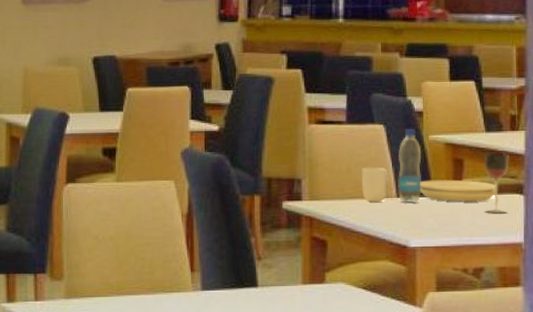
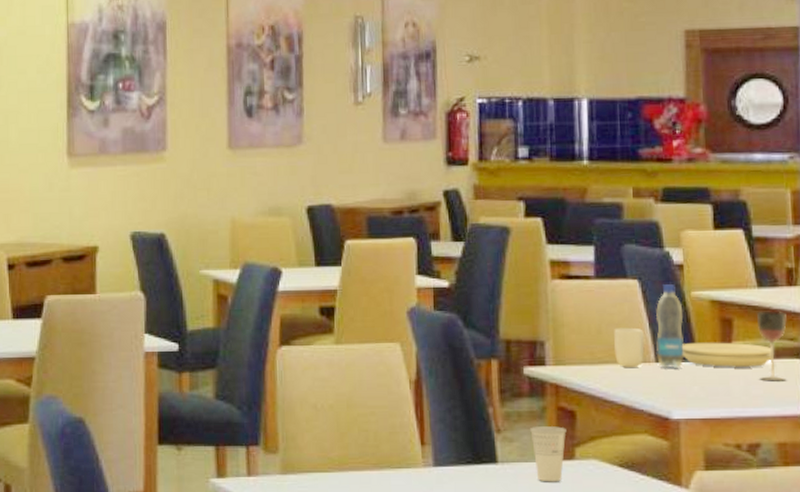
cup: none [287,254,318,303] -> present [530,426,566,482]

